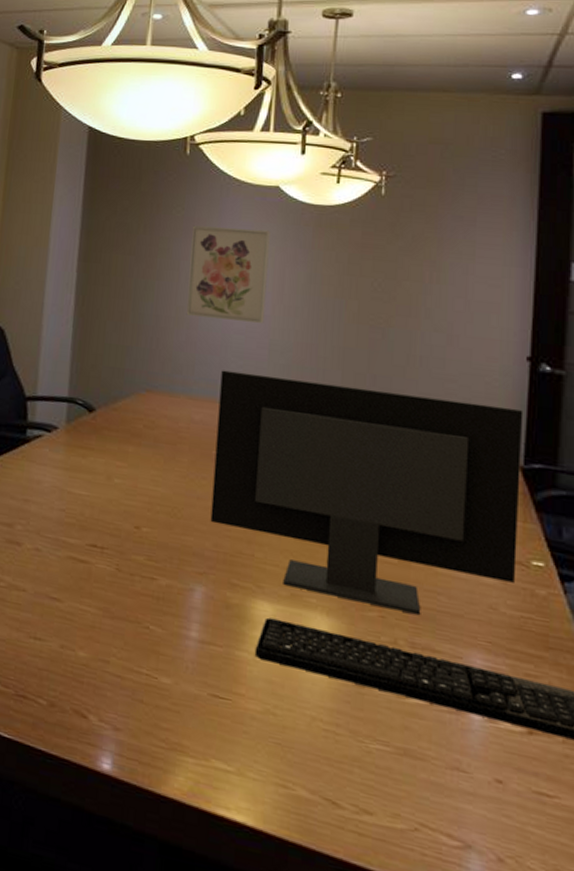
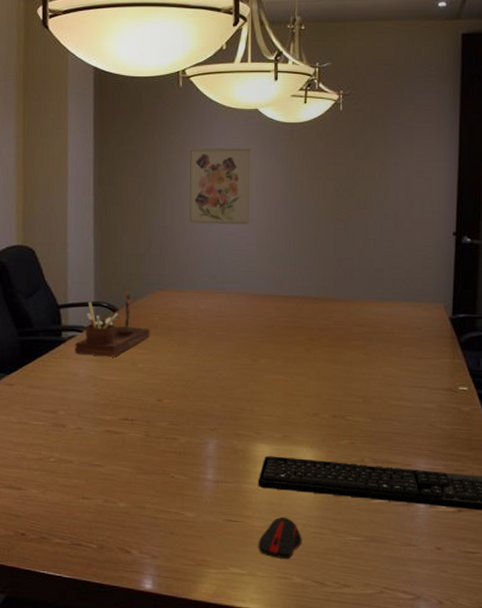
desk organizer: none [40,389,132,467] -> present [75,292,150,357]
computer monitor: present [210,370,524,616] -> none [218,266,451,439]
computer mouse: none [250,702,310,762] -> present [258,516,302,559]

